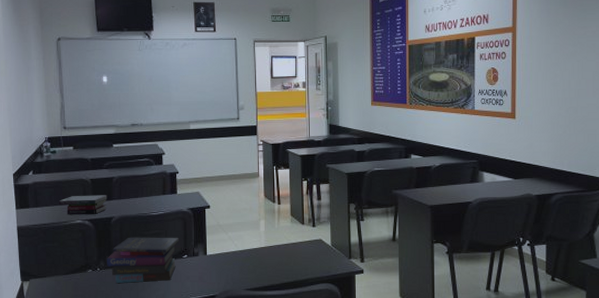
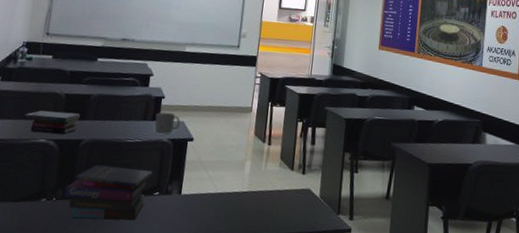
mug: none [173,185,196,205] -> present [154,112,180,134]

